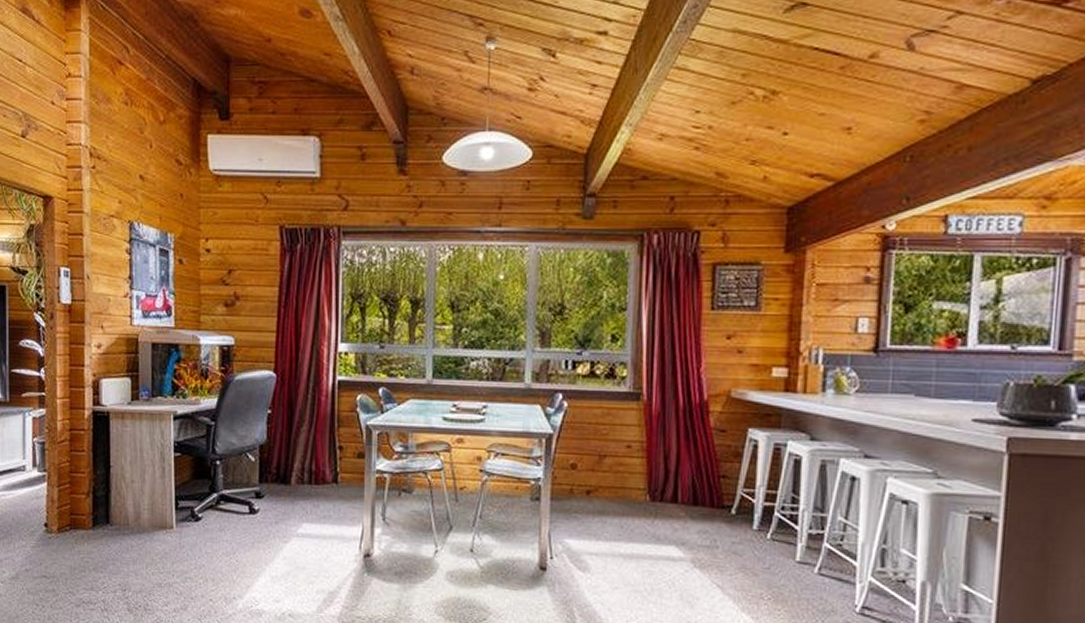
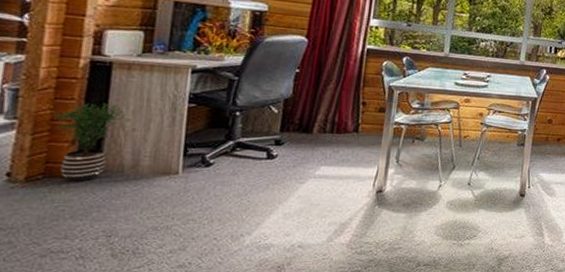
potted plant: none [70,454,130,534] -> present [53,102,132,182]

